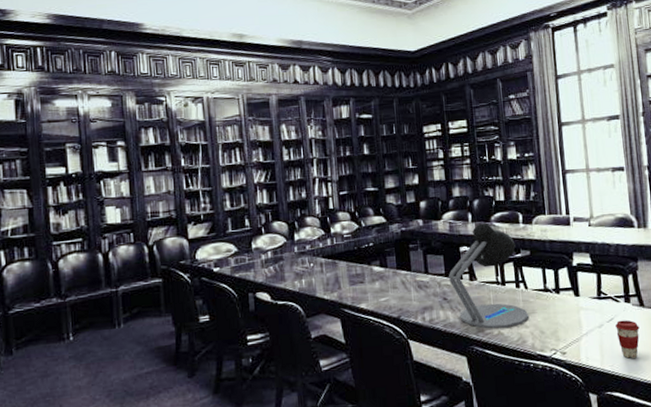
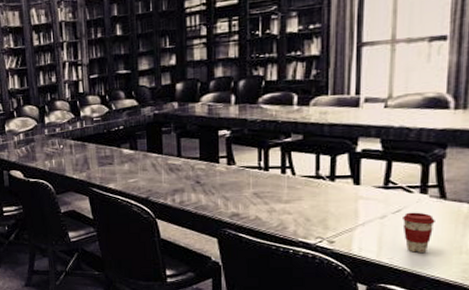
desk lamp: present [449,222,529,329] -> none [204,105,294,214]

